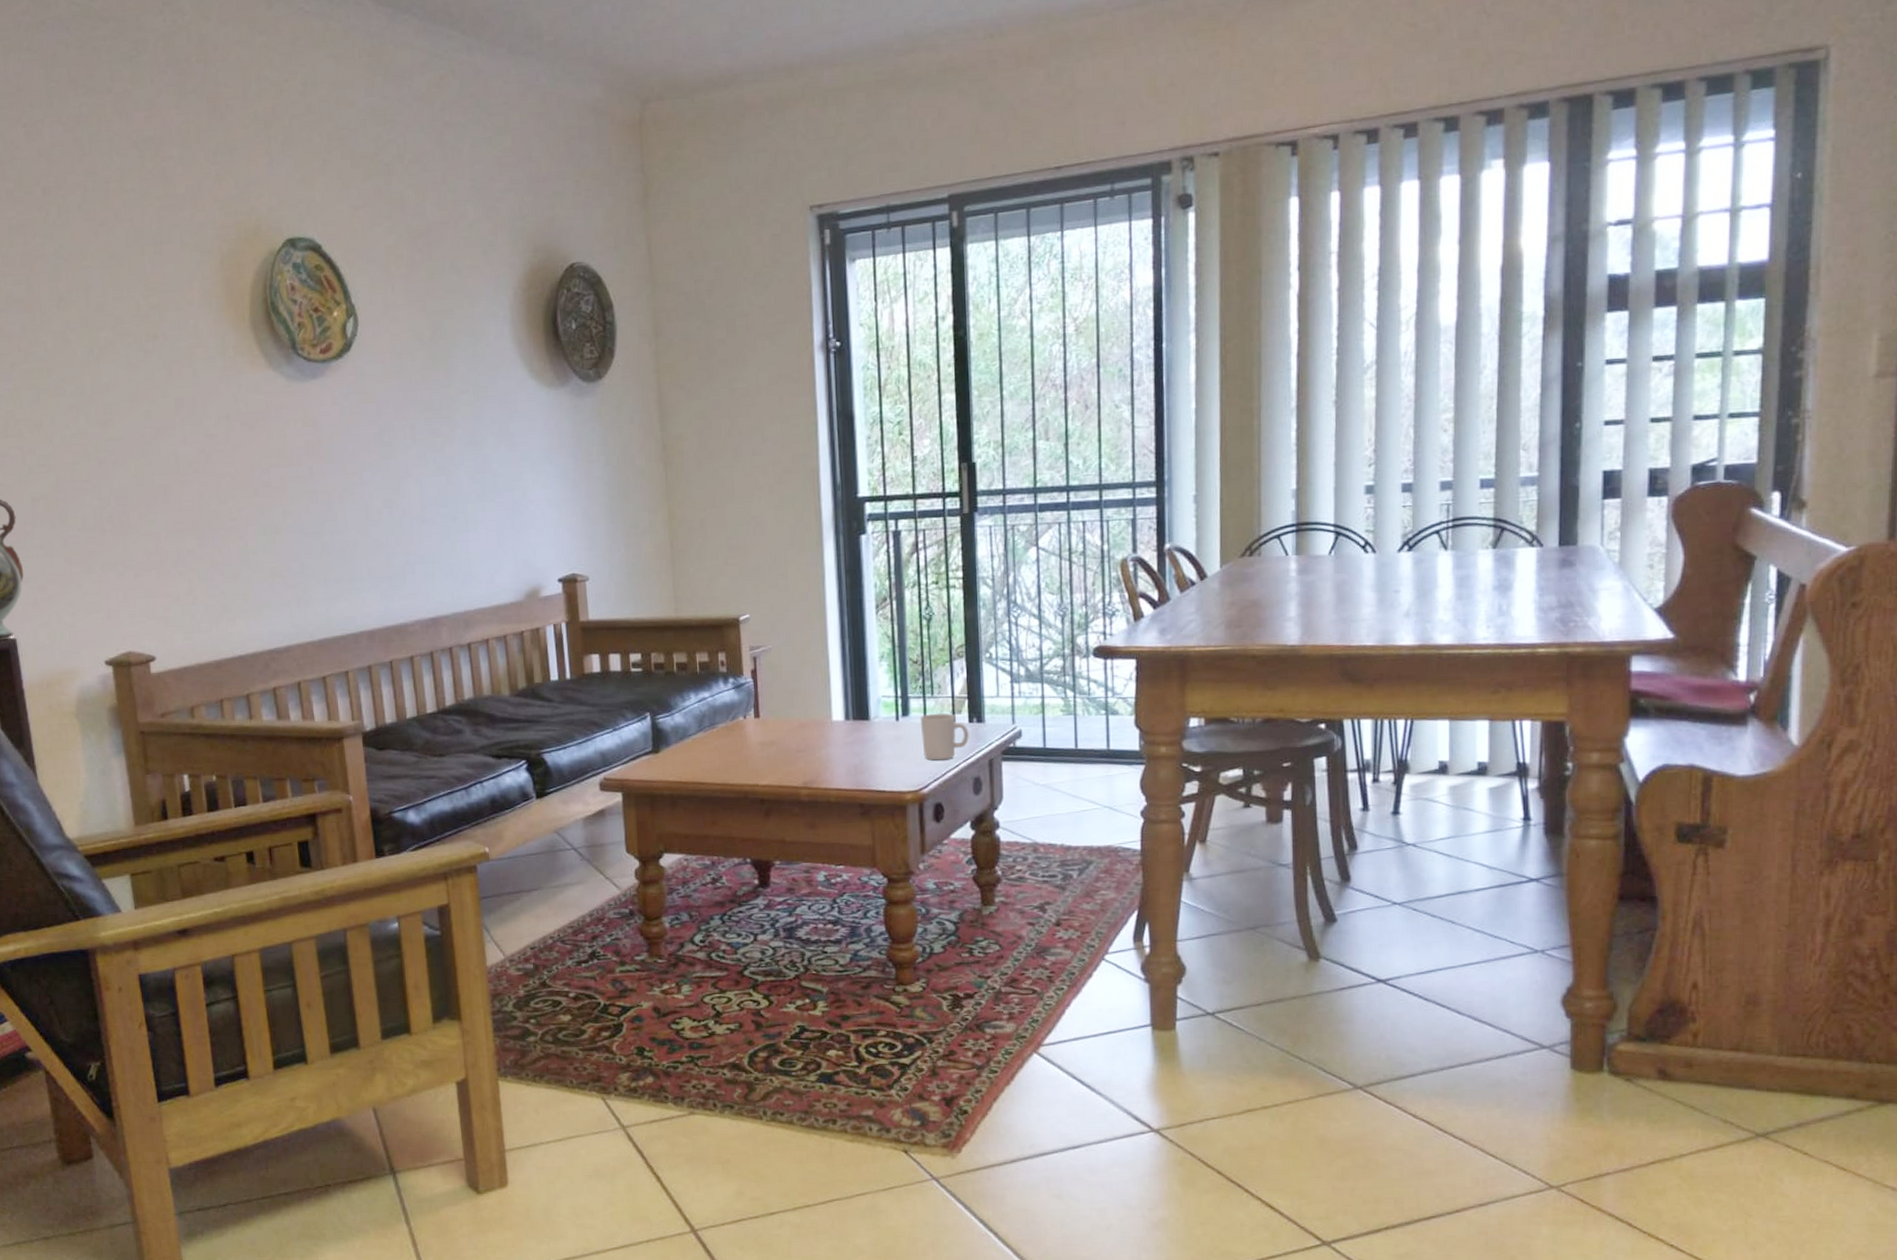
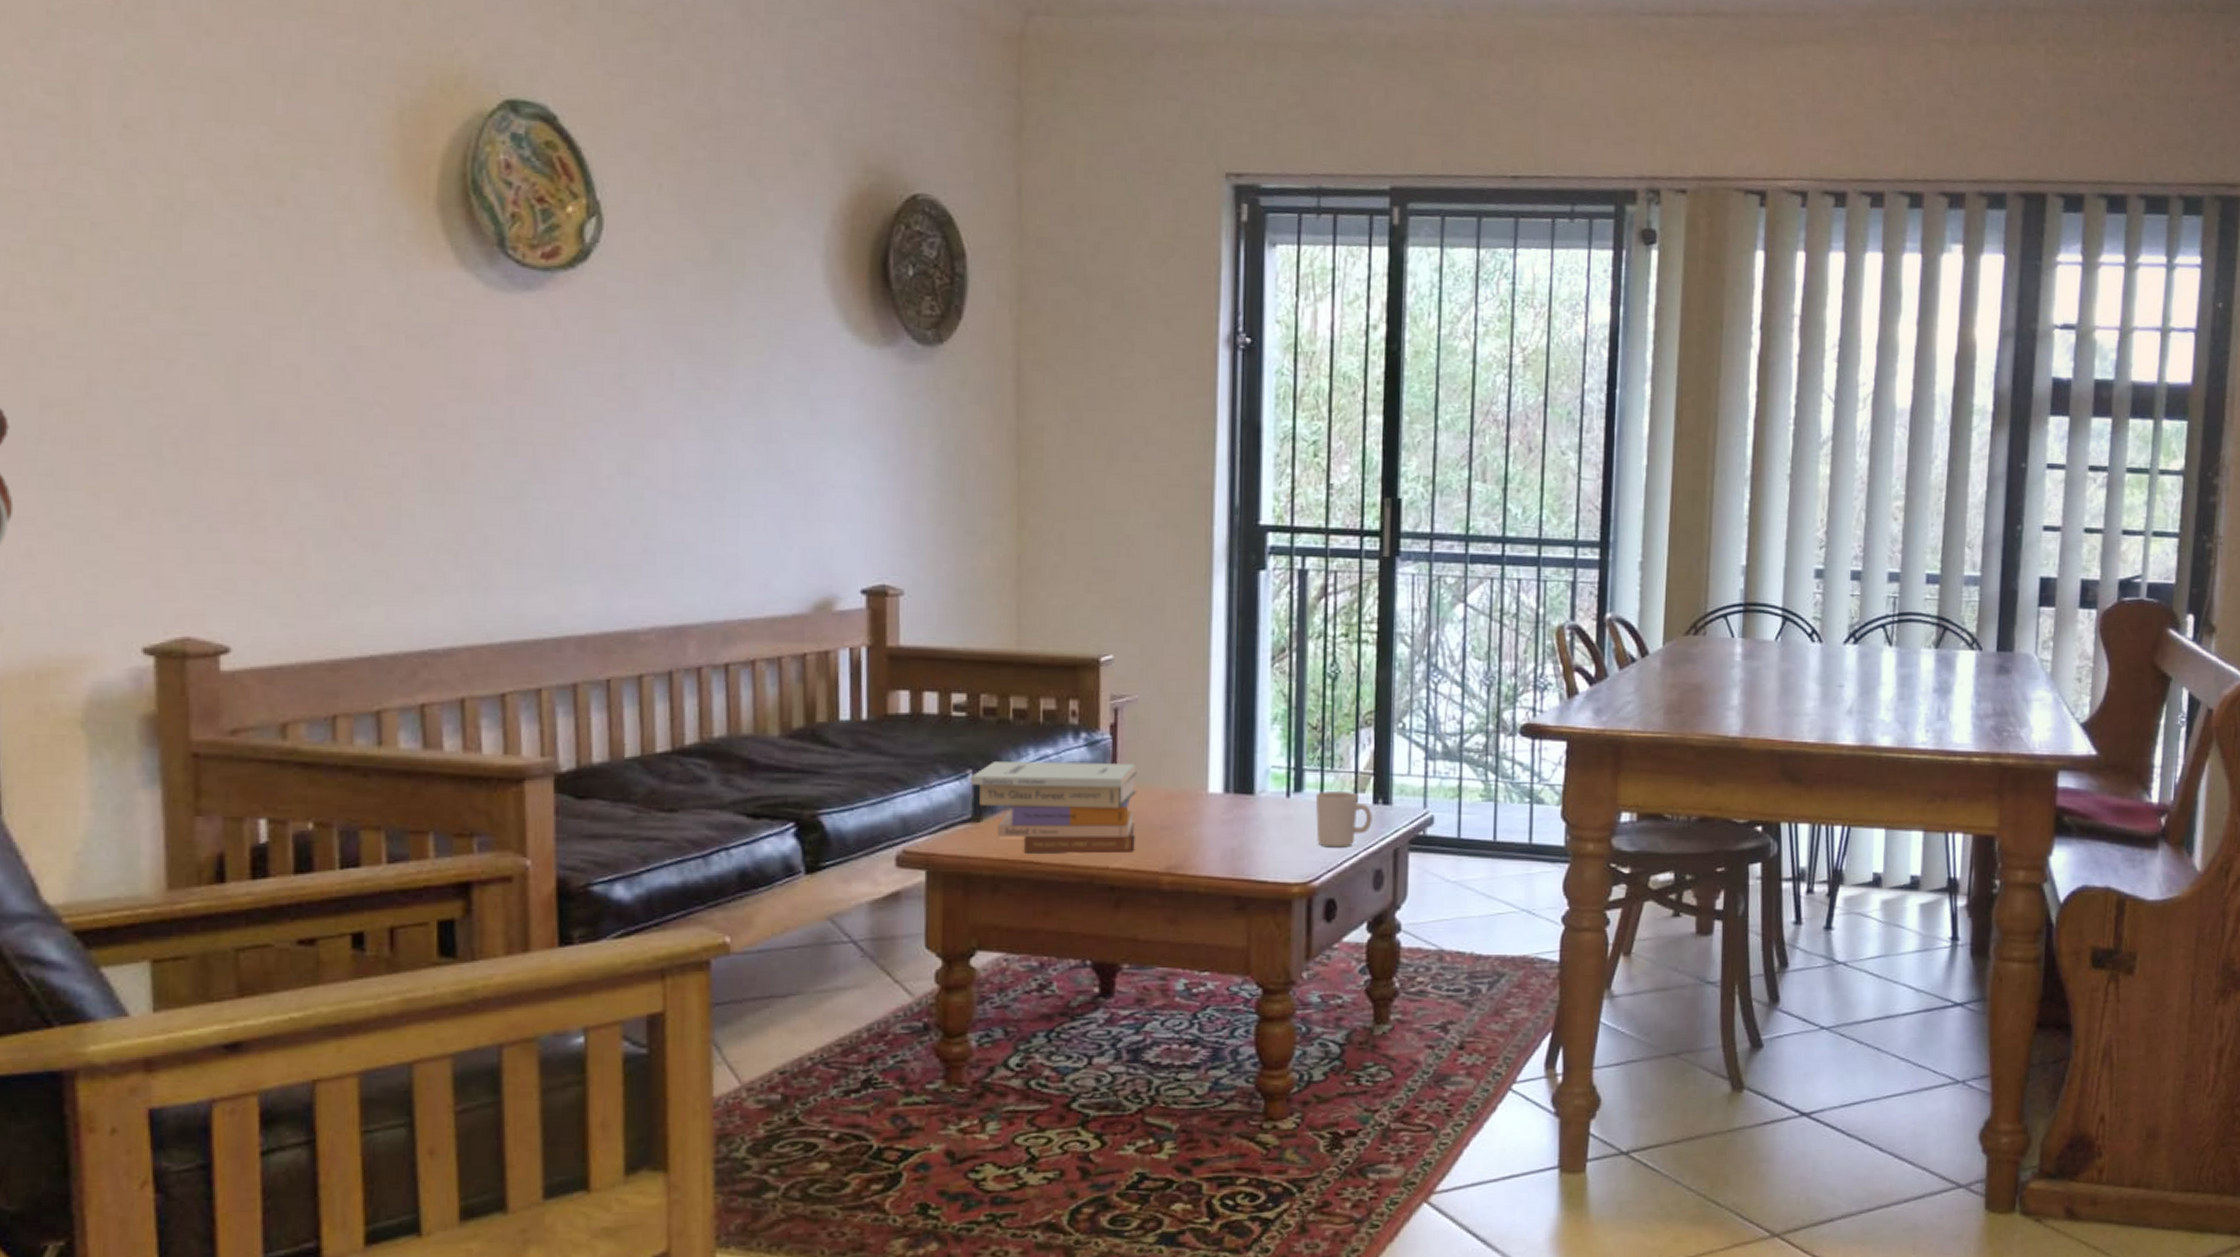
books: none [649,701,777,776] -> present [970,762,1138,853]

